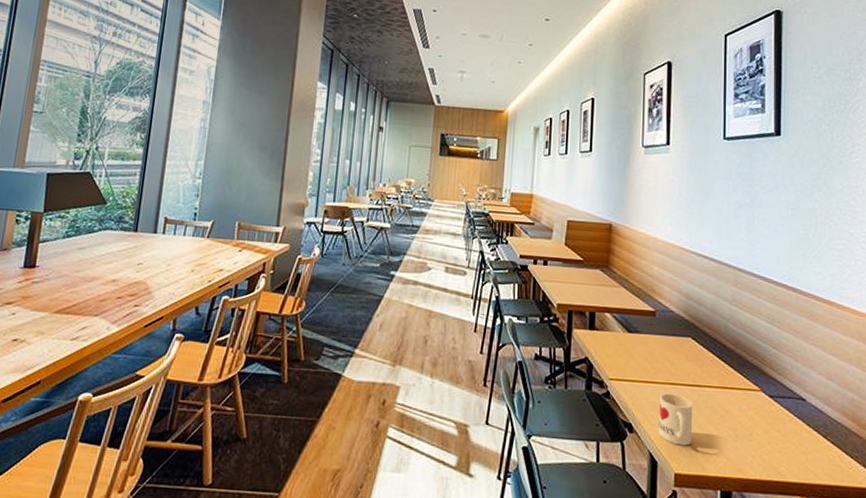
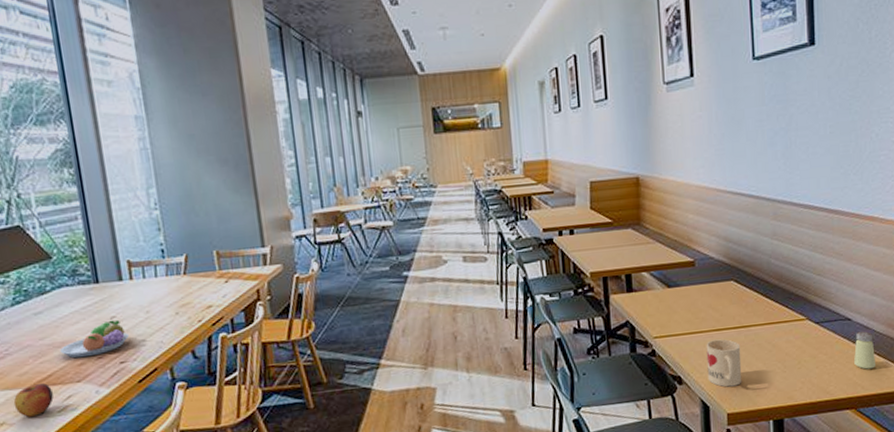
apple: none [37,311,72,340] -> present [13,383,54,417]
fruit bowl: none [88,266,149,295] -> present [59,320,130,359]
saltshaker: none [807,414,830,457] -> present [854,331,877,370]

